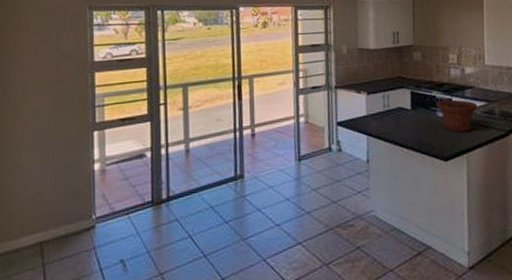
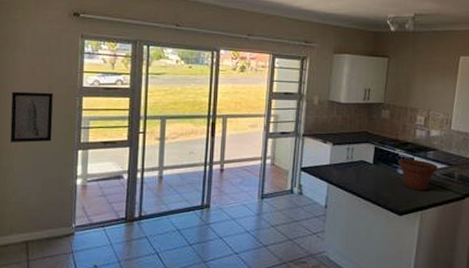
wall art: none [15,71,63,132] -> present [10,91,53,143]

